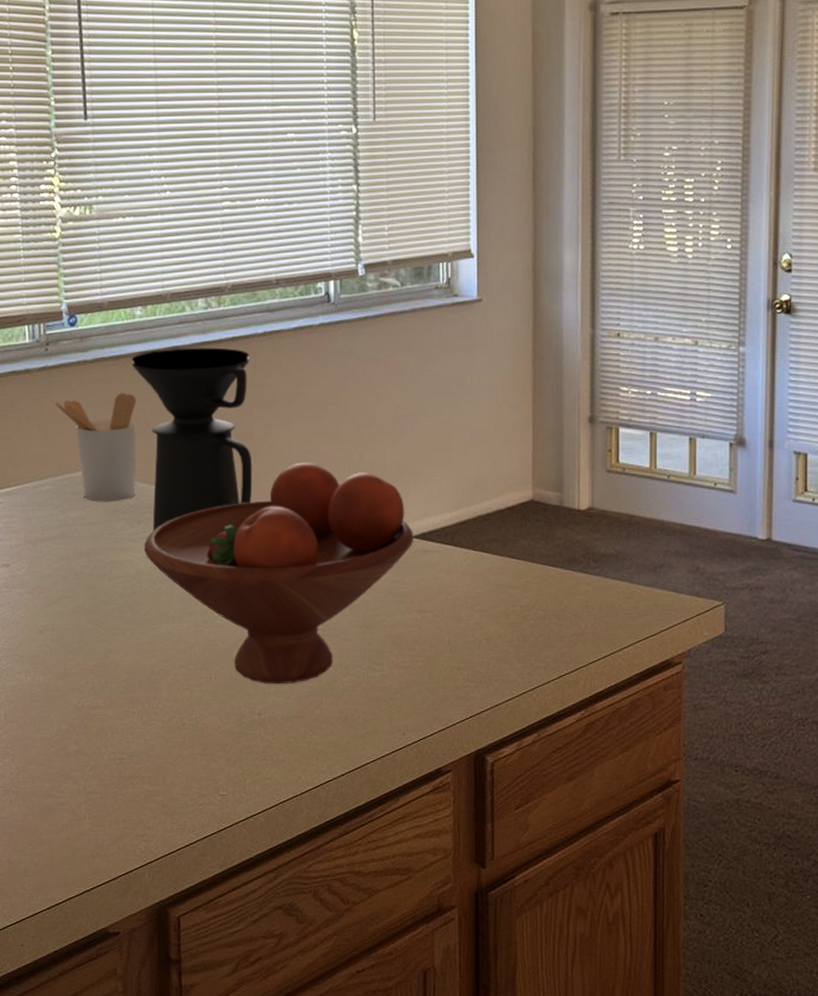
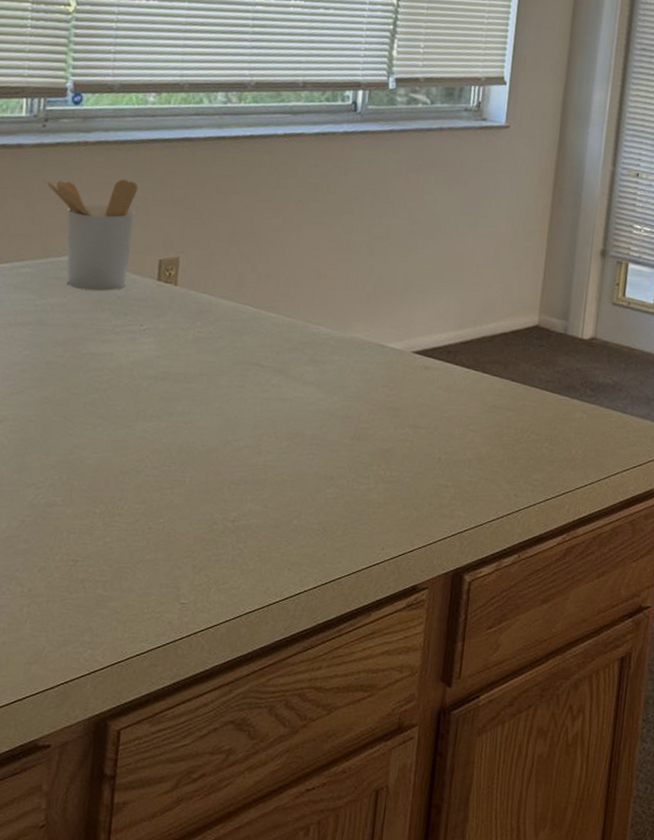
coffee maker: present [131,347,253,531] -> none [137,139,267,325]
fruit bowl: present [144,462,413,685] -> none [127,268,416,492]

